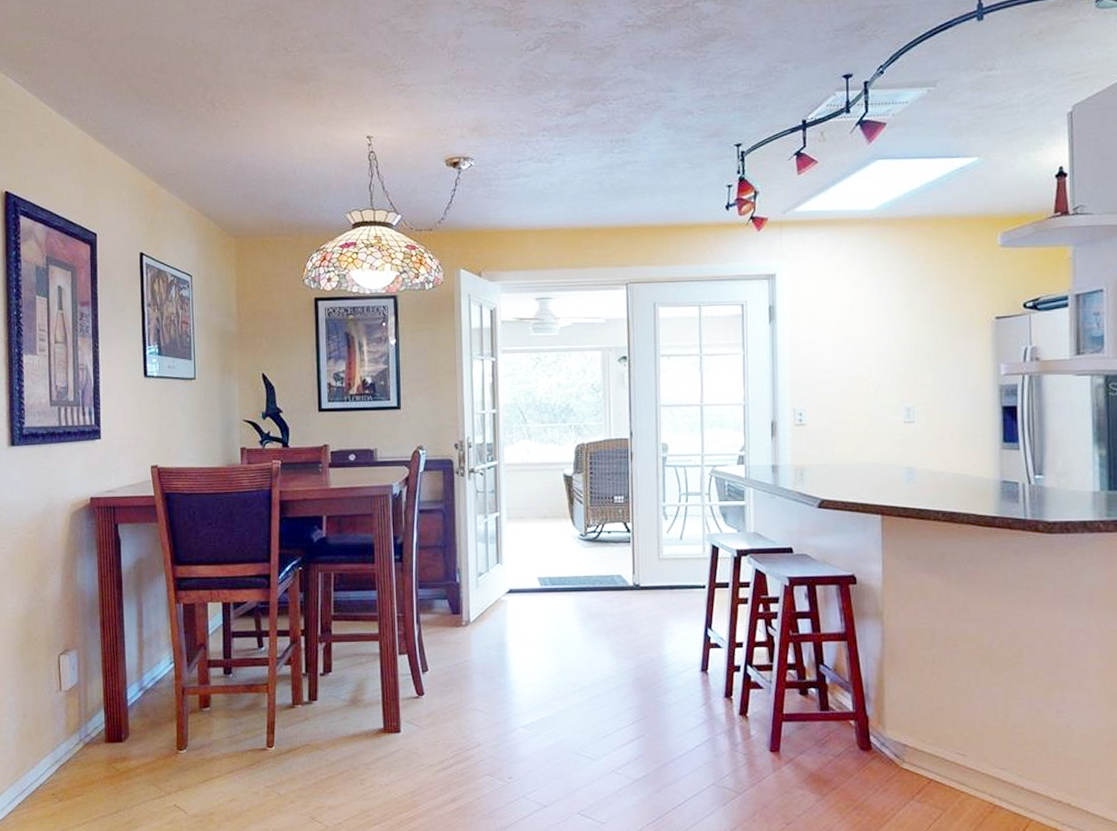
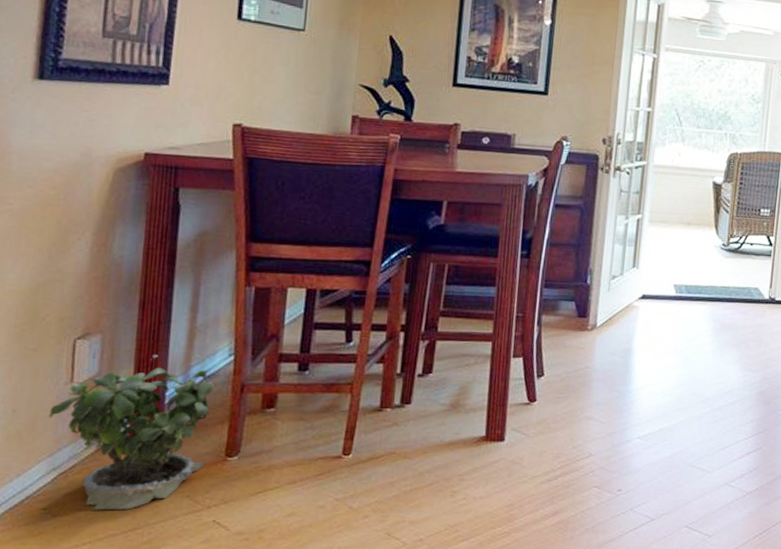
potted plant: none [48,665,164,796] -> present [49,355,214,511]

